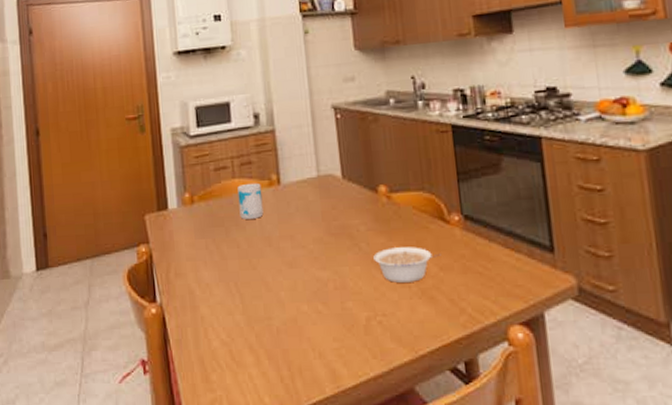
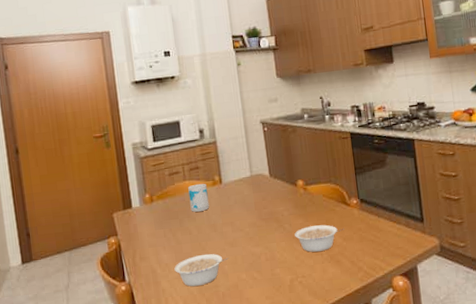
legume: none [217,274,287,317] -> present [174,253,230,287]

